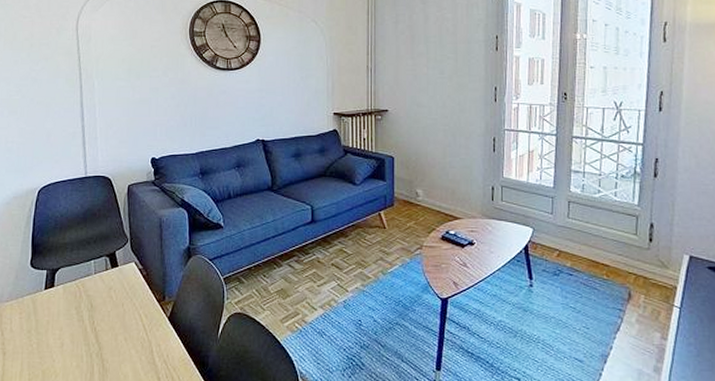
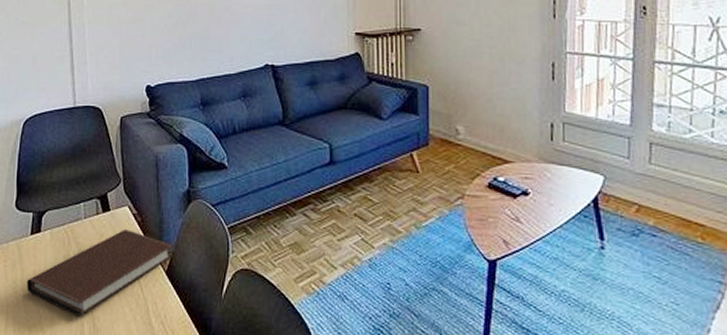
notebook: none [41,282,175,360] -> present [26,229,174,318]

